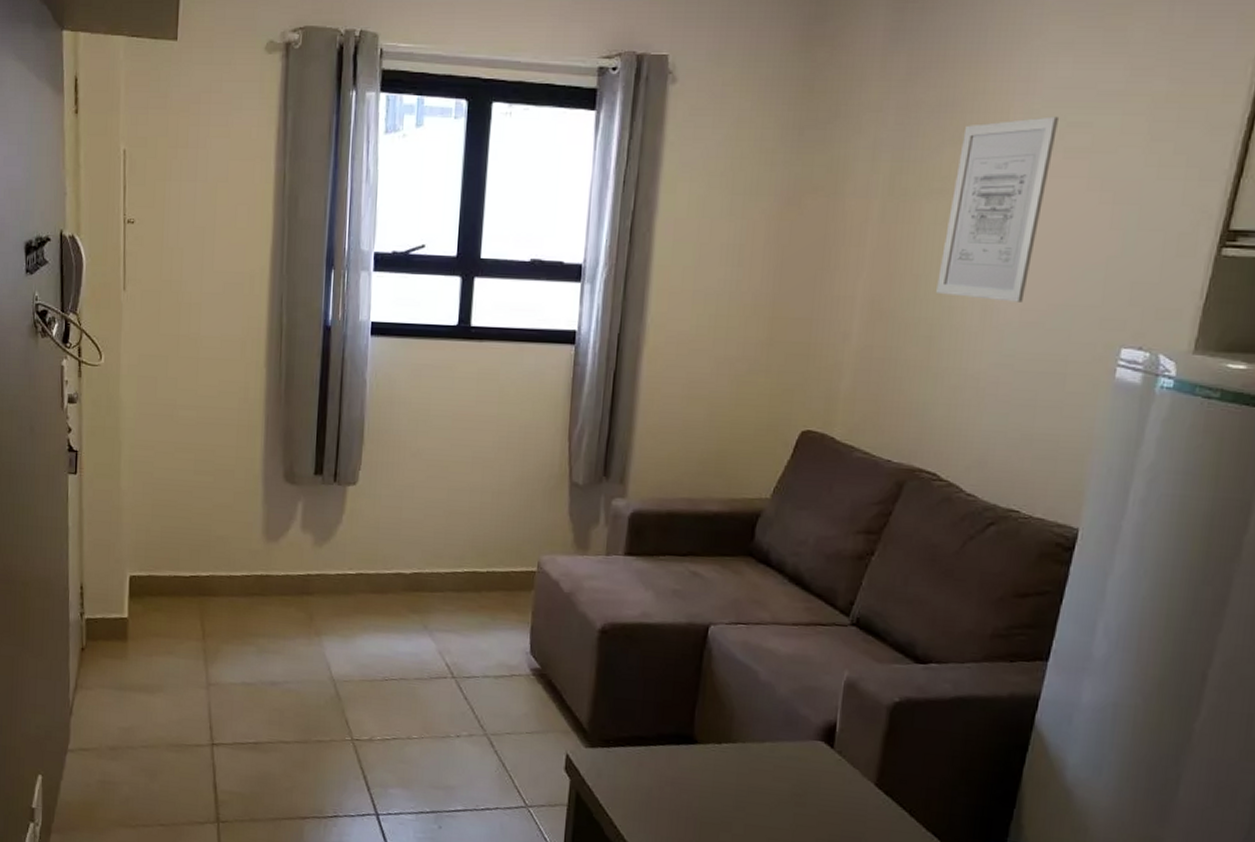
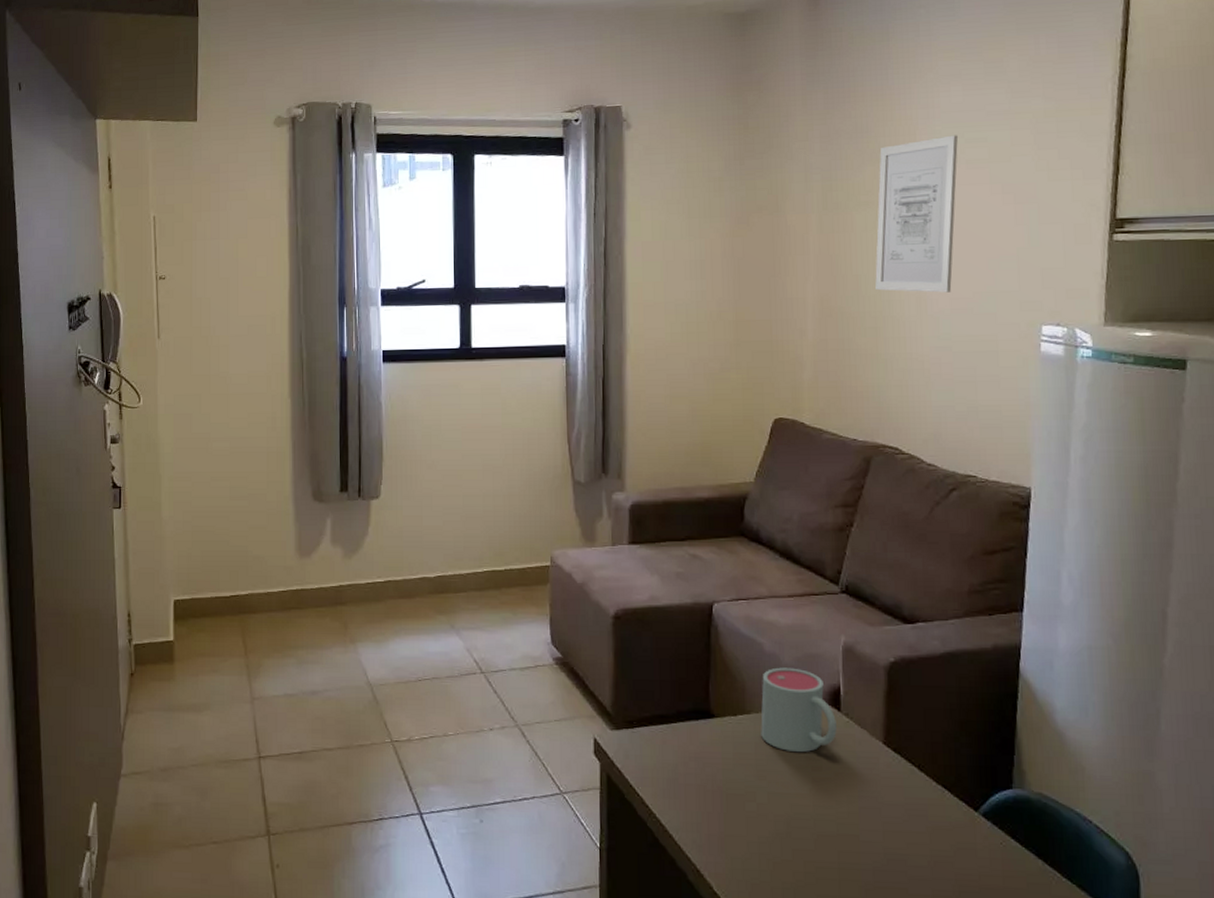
mug: none [745,697,828,787] -> present [761,667,837,753]

